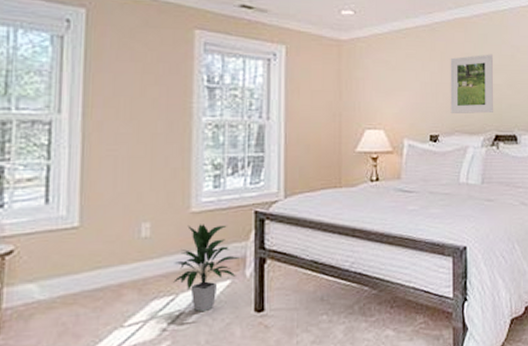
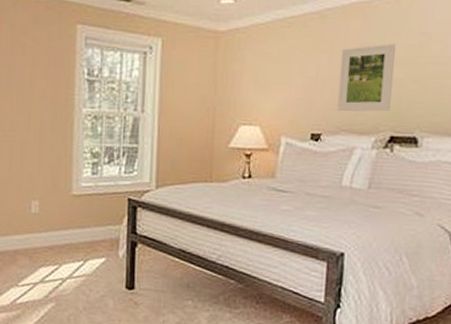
indoor plant: present [173,224,240,312] -> none [57,206,114,283]

